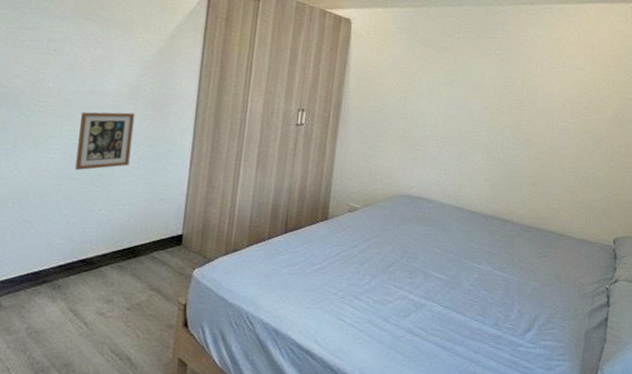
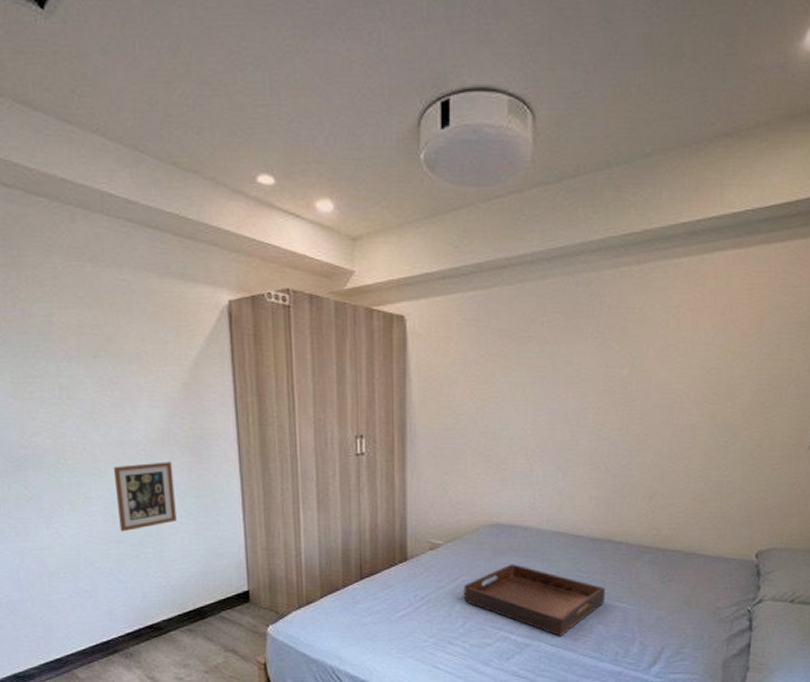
serving tray: none [372,231,492,299] -> present [463,564,605,636]

